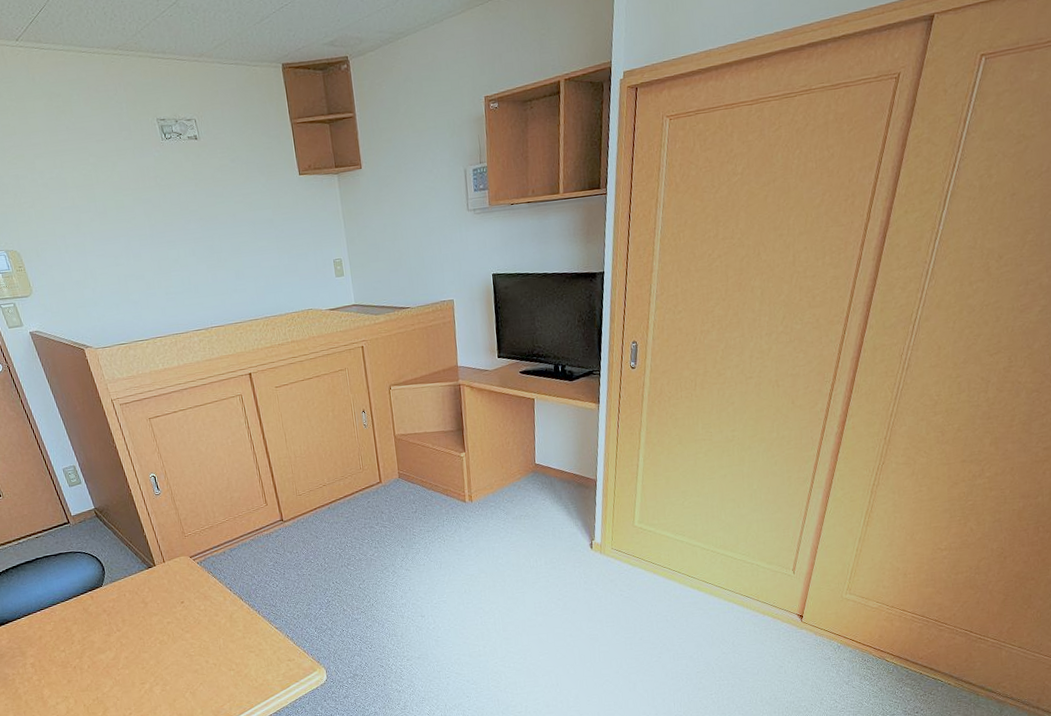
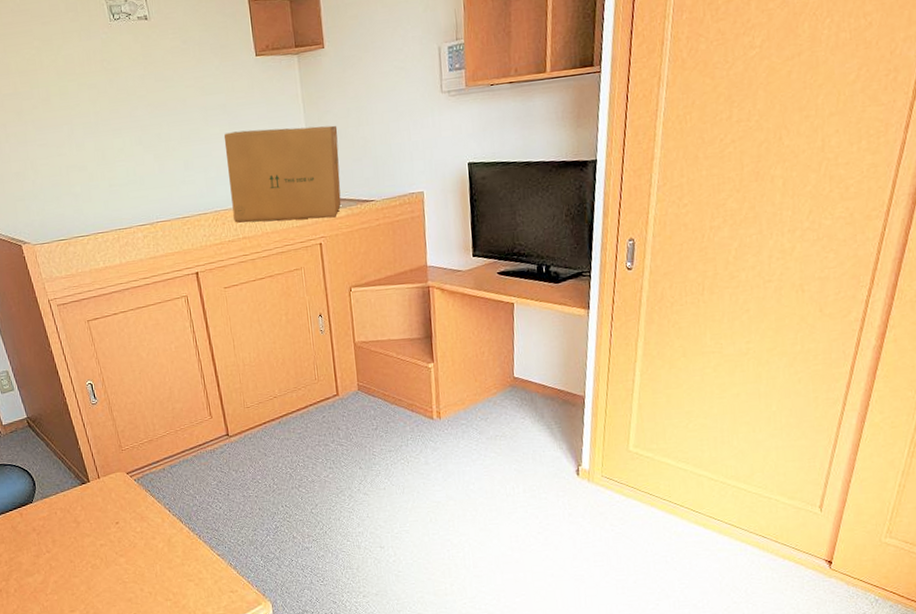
box: none [271,239,380,328] -> present [223,125,341,223]

